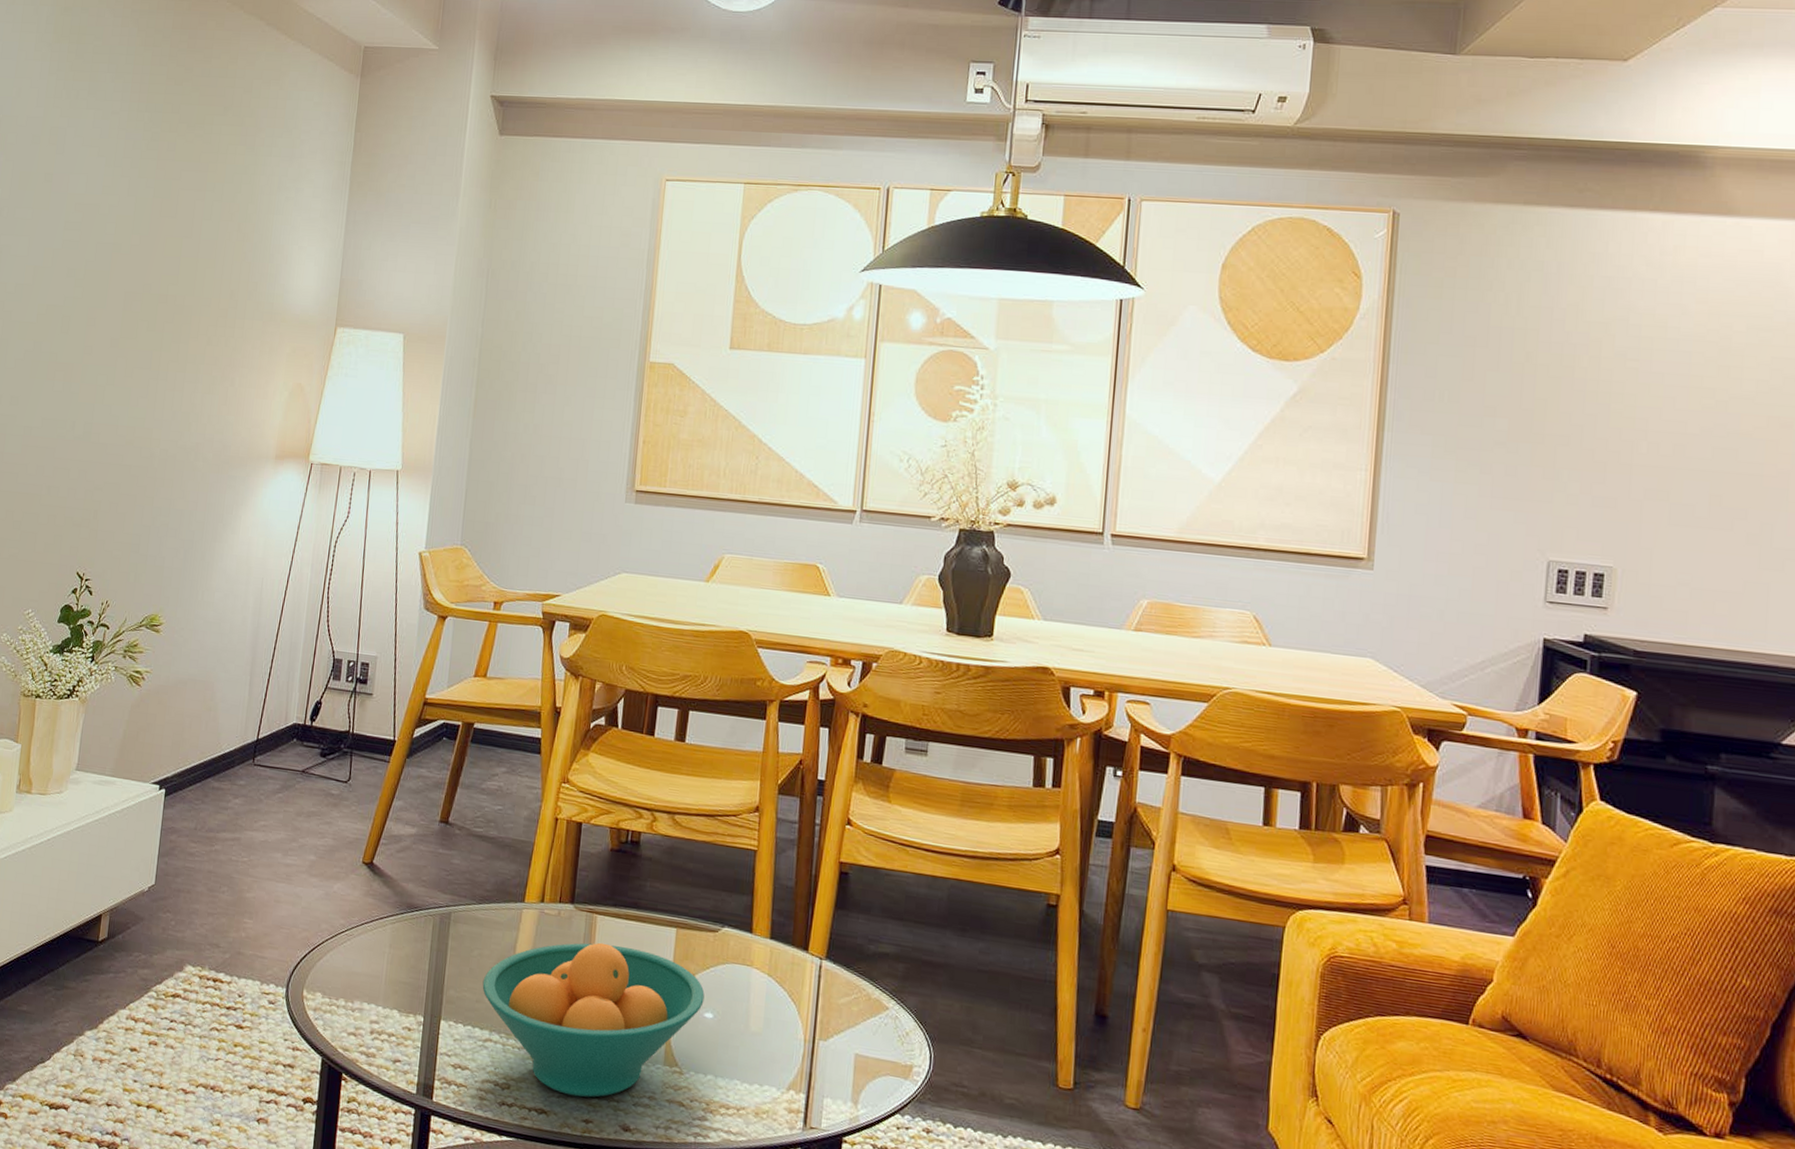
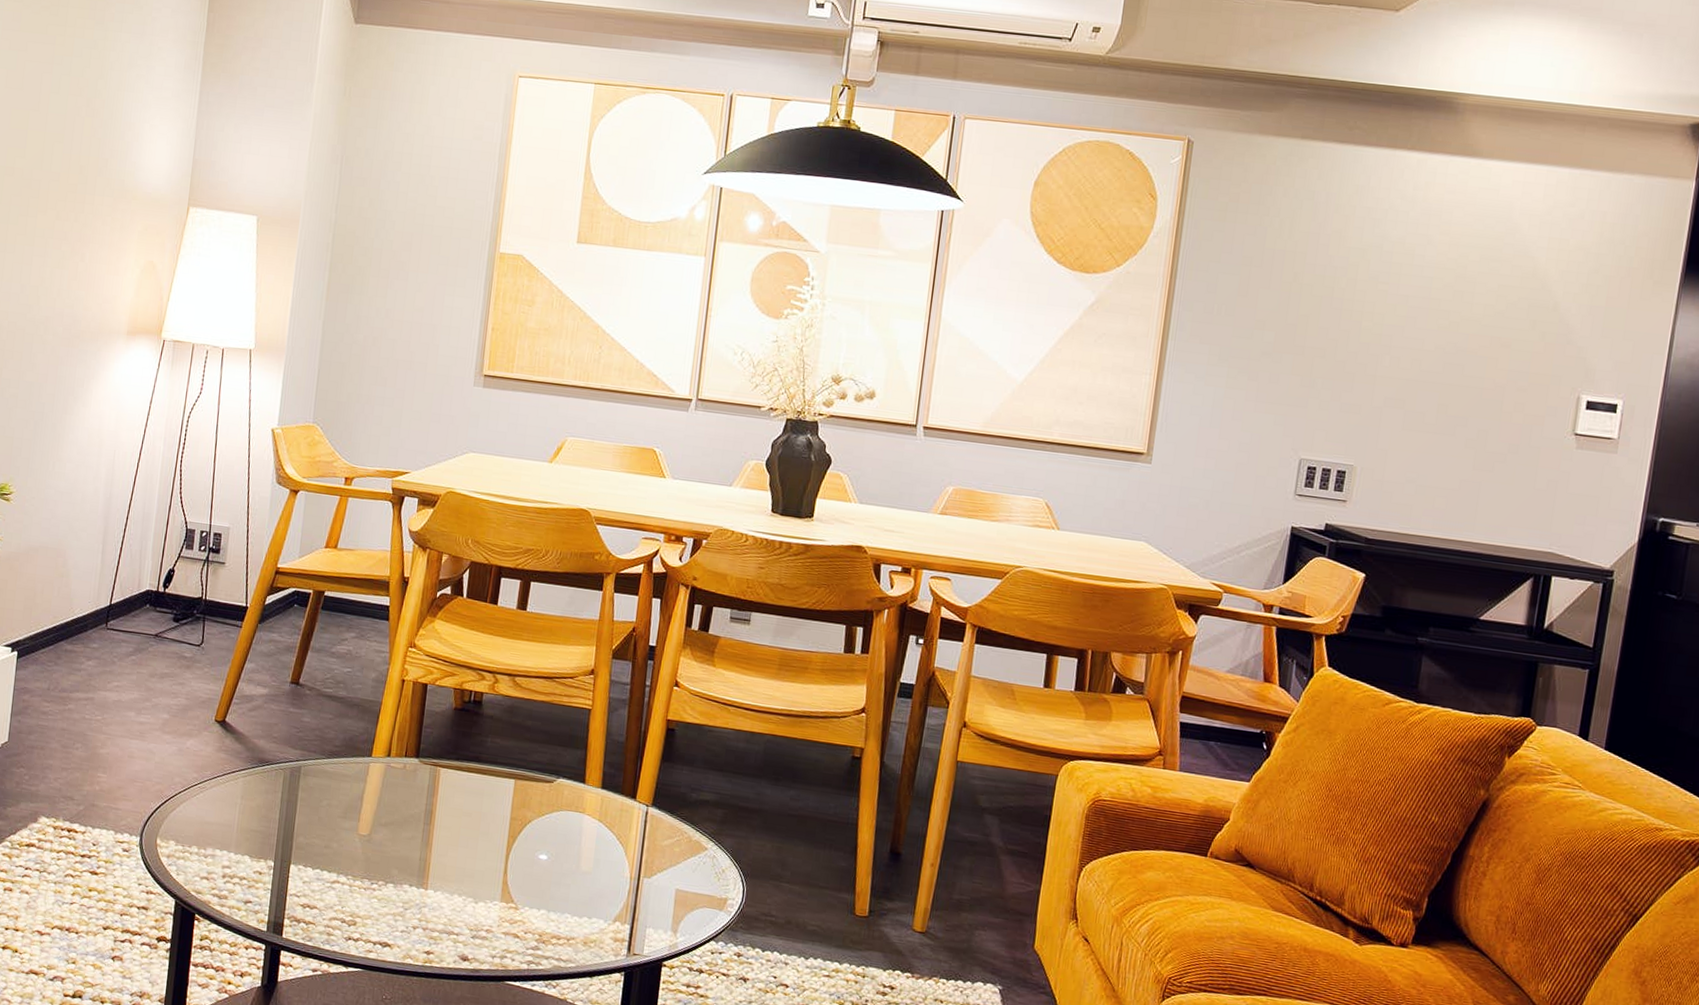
fruit bowl: present [482,942,705,1098] -> none [330,792,540,932]

